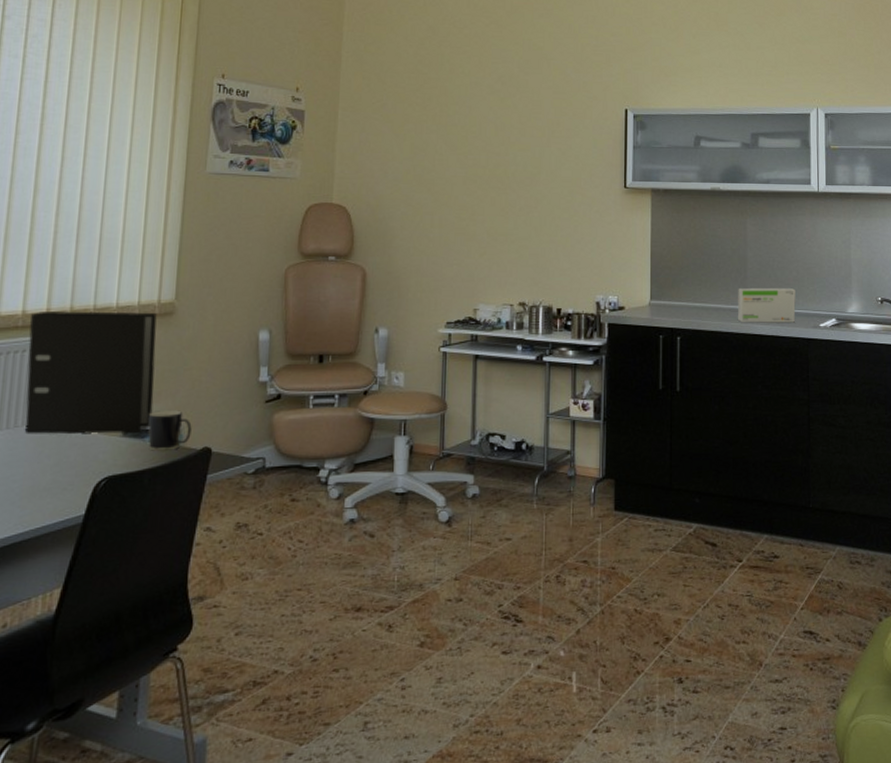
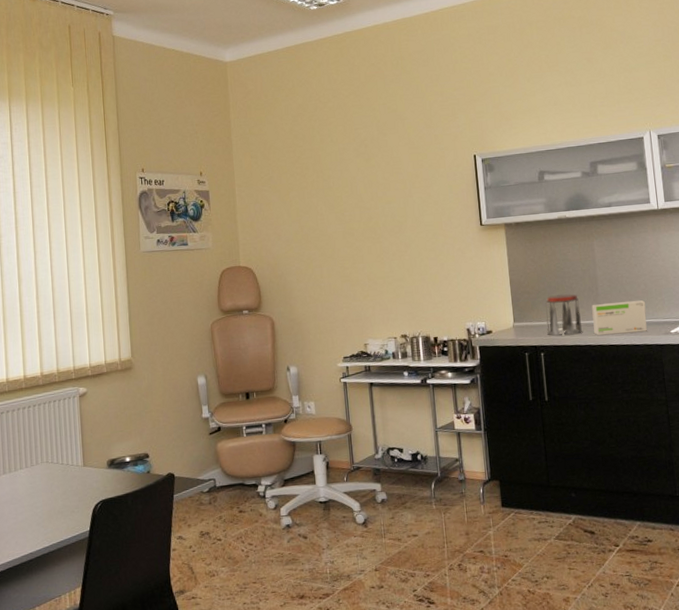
binder: present [25,311,157,434] -> none [29,369,127,471]
mug: present [147,410,192,451] -> none [124,445,158,478]
jar: none [687,274,725,320] -> present [545,294,582,337]

